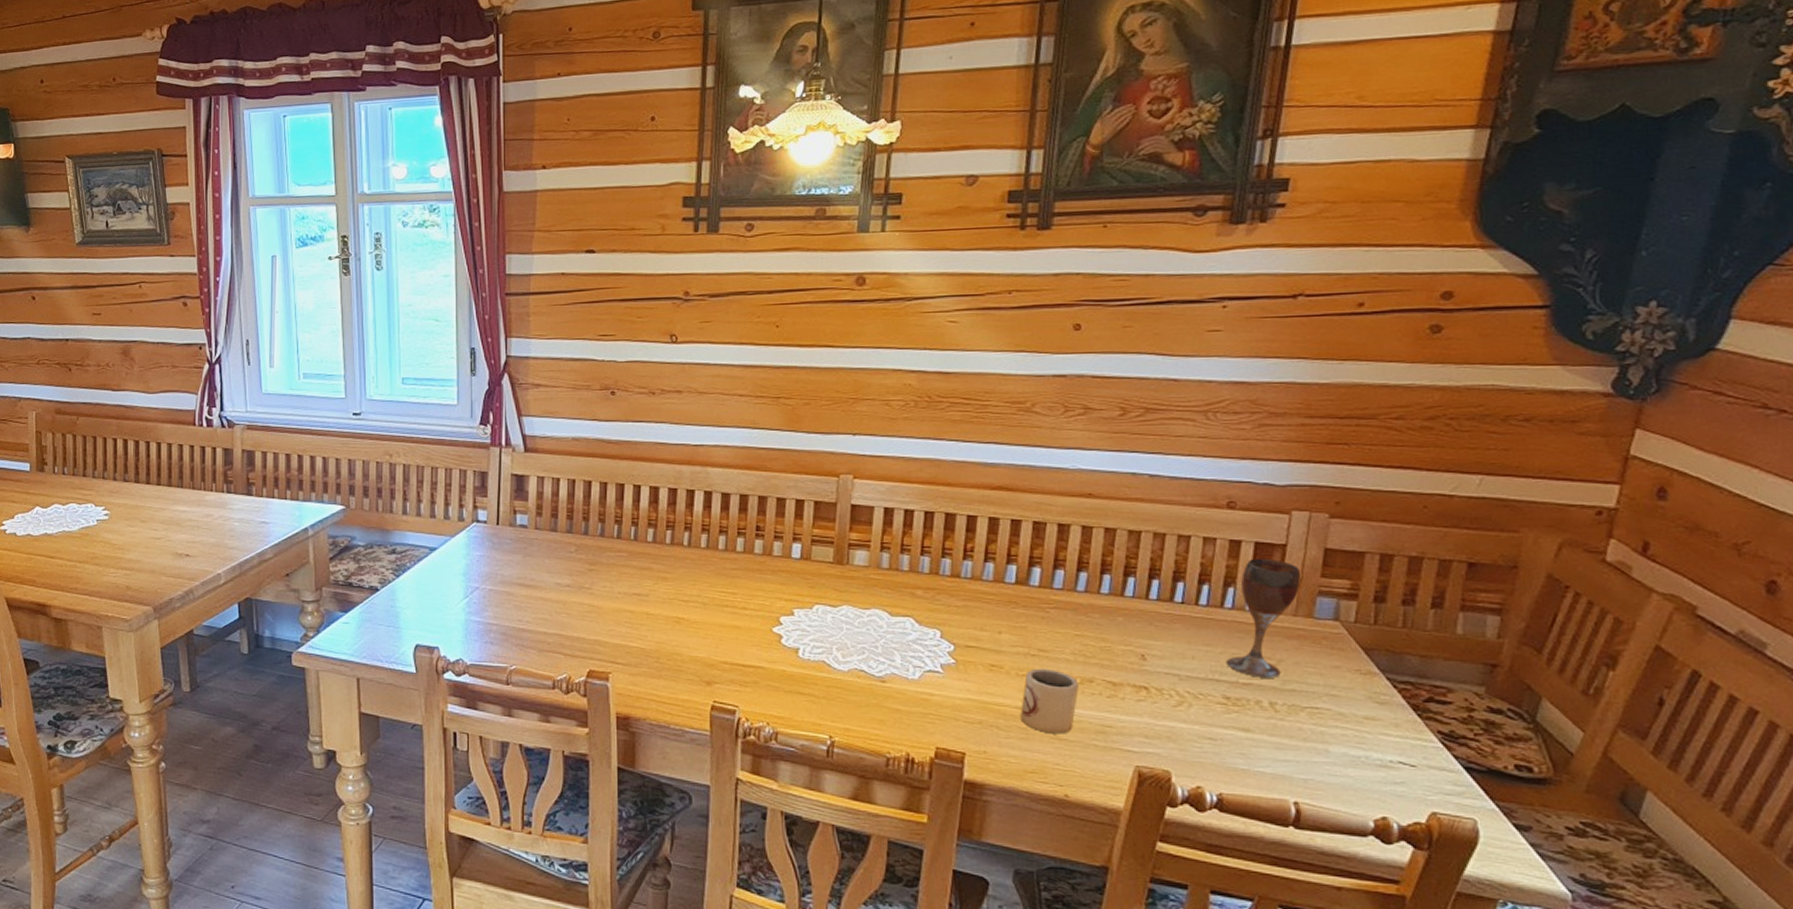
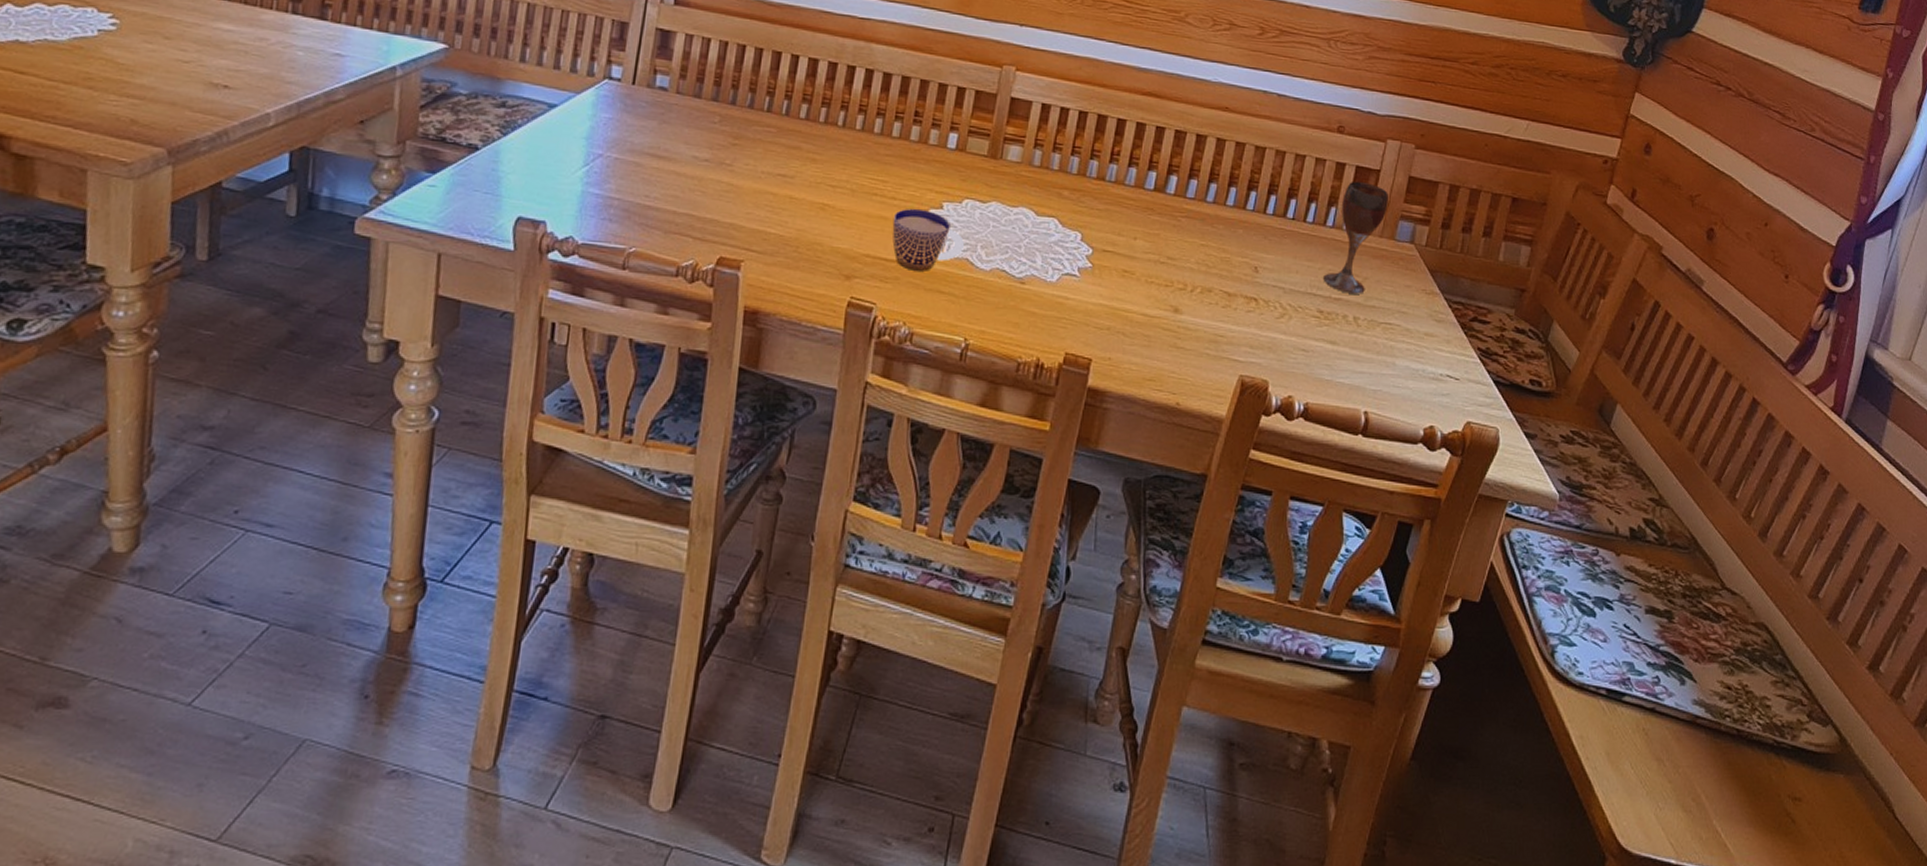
cup: none [746,616,819,675] -> present [891,208,964,271]
cup: present [1019,668,1079,734] -> none [1144,276,1199,343]

